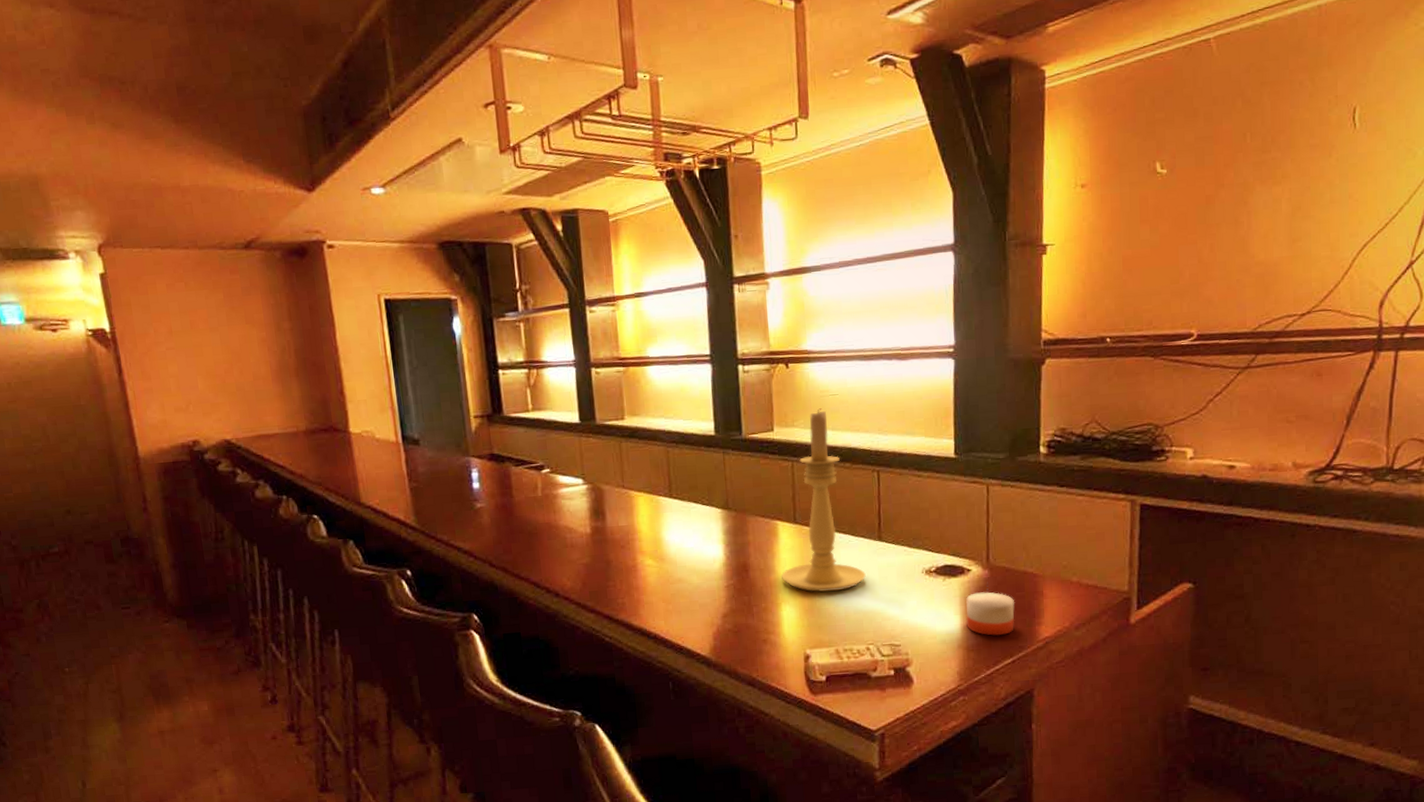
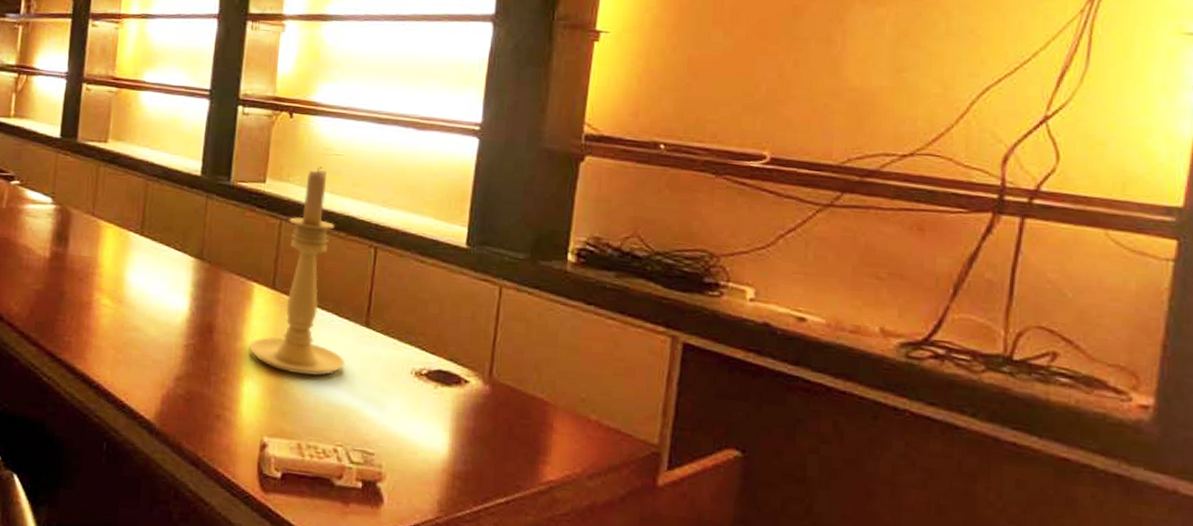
candle: present [966,583,1015,636] -> none [455,401,517,468]

